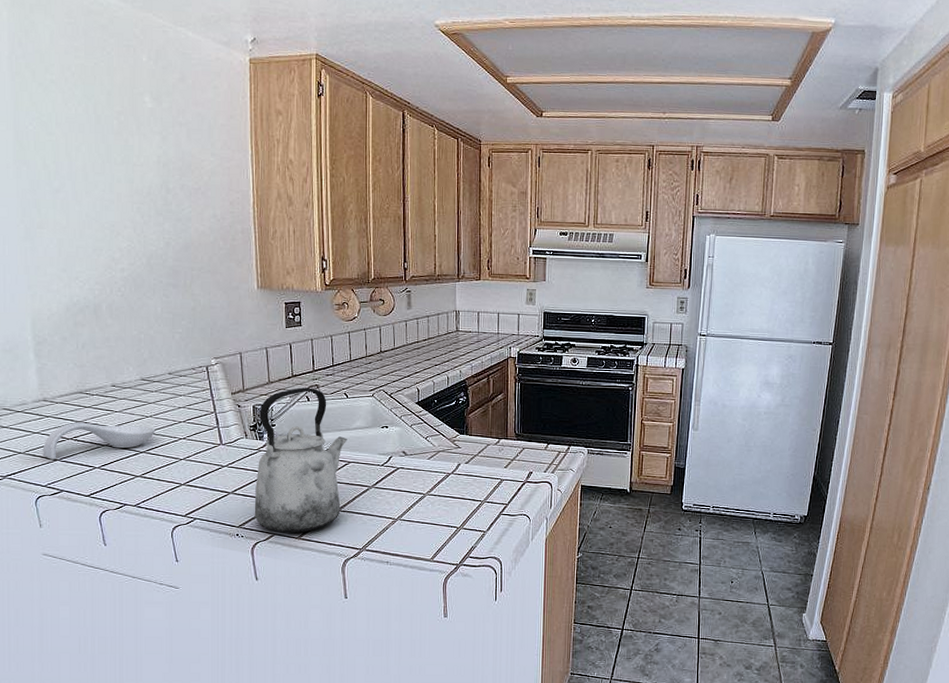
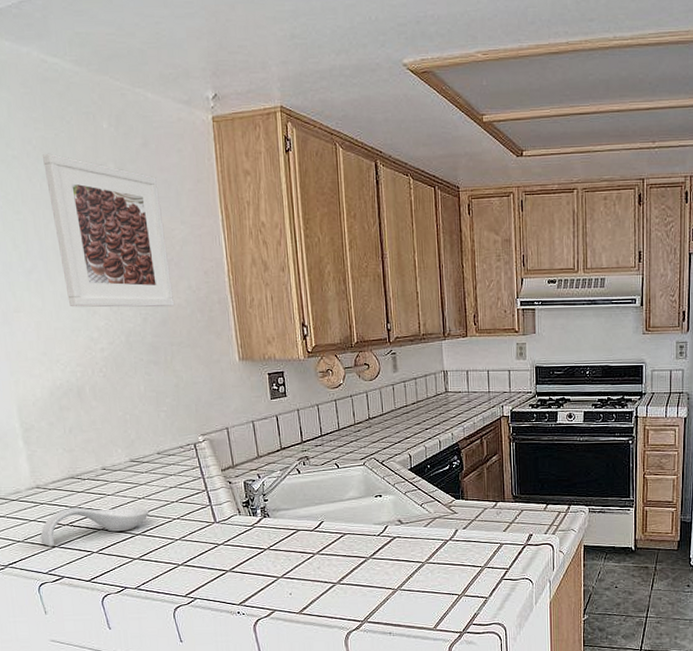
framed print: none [81,80,199,234] -> present [43,153,175,307]
kettle: present [254,387,347,533] -> none [251,460,341,608]

